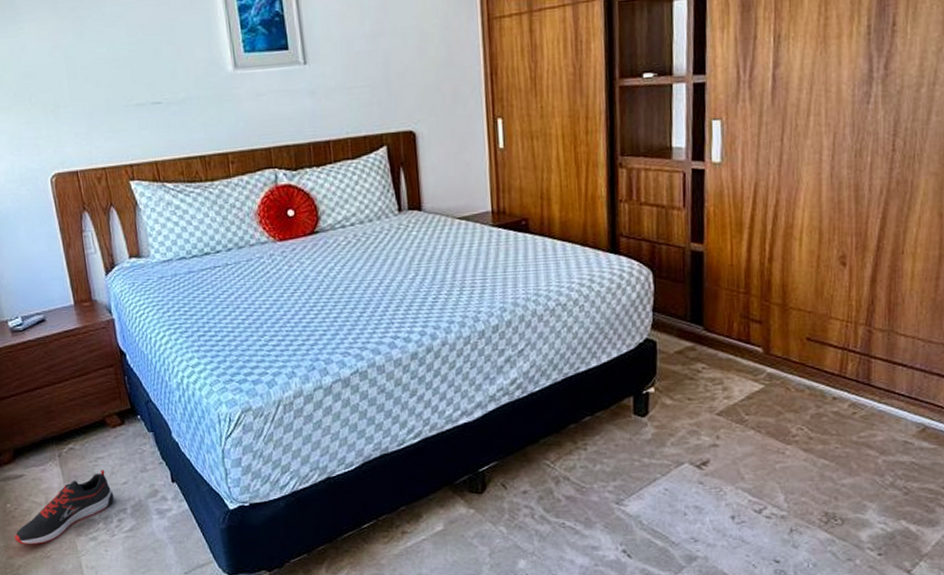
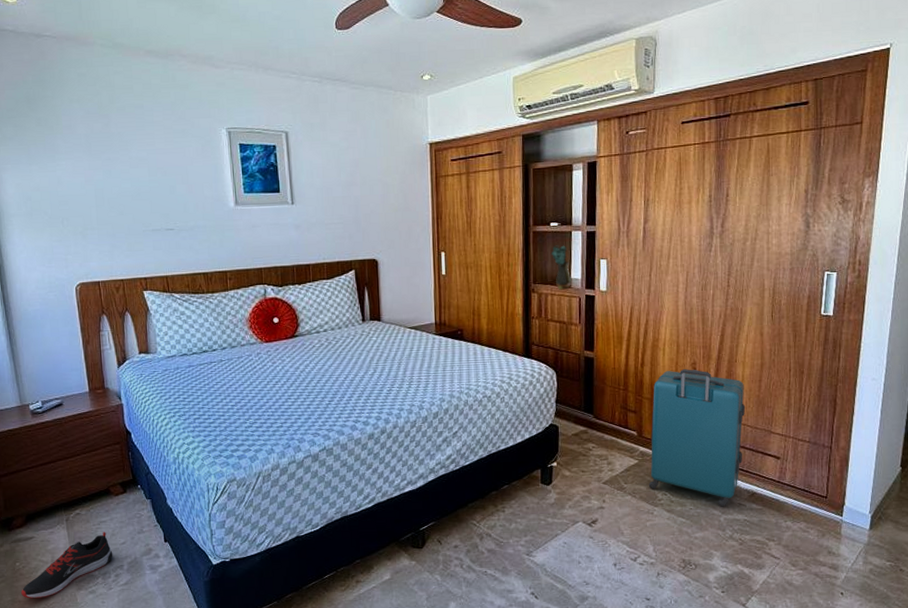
vase: none [643,103,672,165] -> present [550,245,571,291]
suitcase: none [778,264,916,446] -> present [648,369,746,507]

